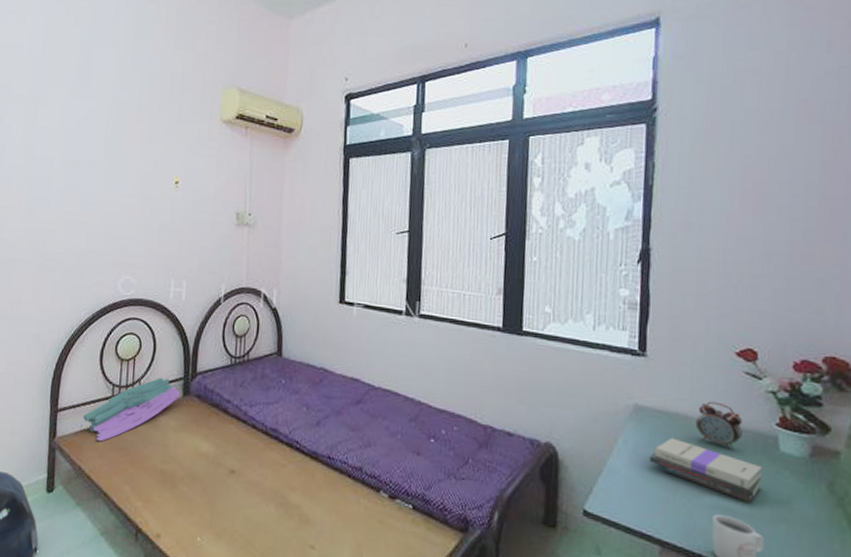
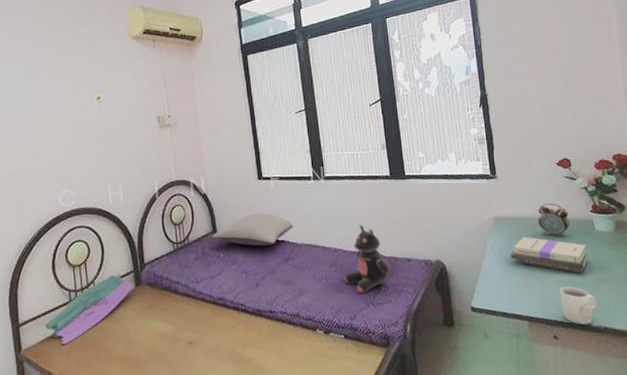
pillow: none [275,341,374,381] -> present [212,213,295,246]
stuffed animal: none [423,378,484,462] -> present [344,224,390,294]

